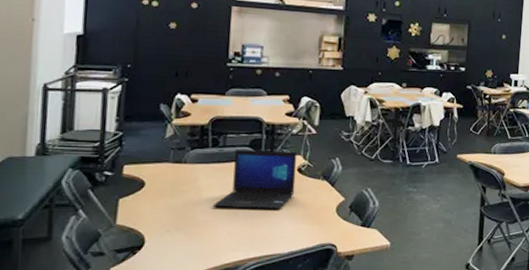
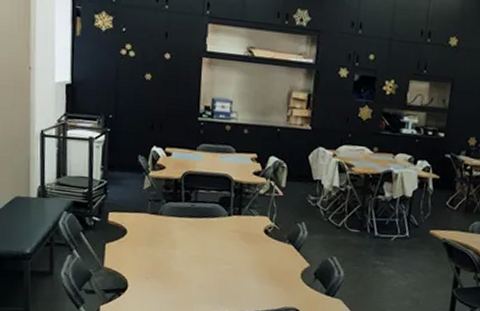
laptop: present [212,150,297,209] -> none [185,206,264,269]

